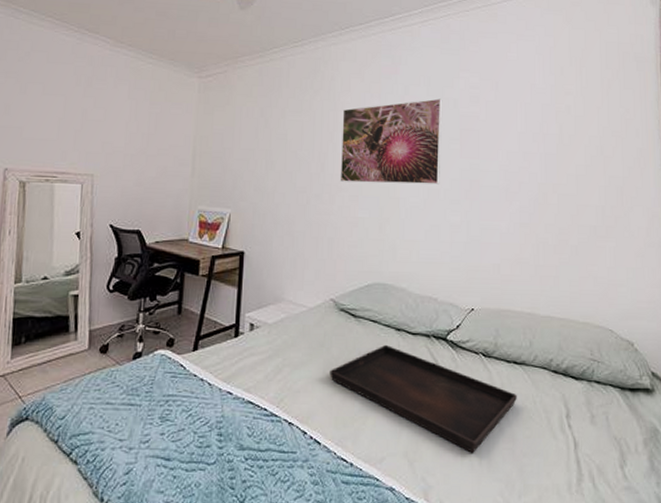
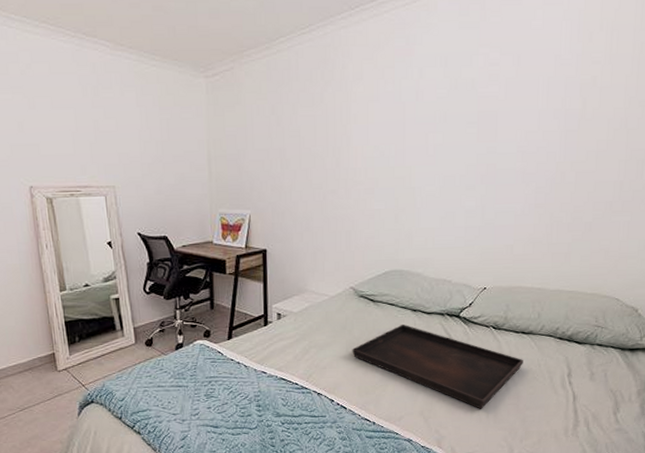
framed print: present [340,98,443,185] -> none [355,80,460,175]

